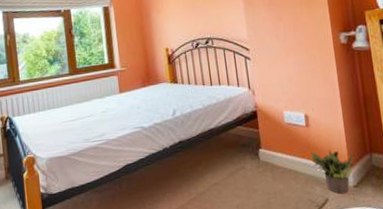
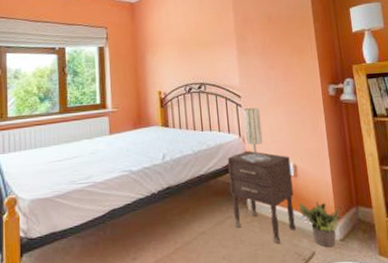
nightstand: none [237,102,308,191] -> present [227,150,296,243]
table lamp: none [251,60,283,115] -> present [241,108,272,163]

